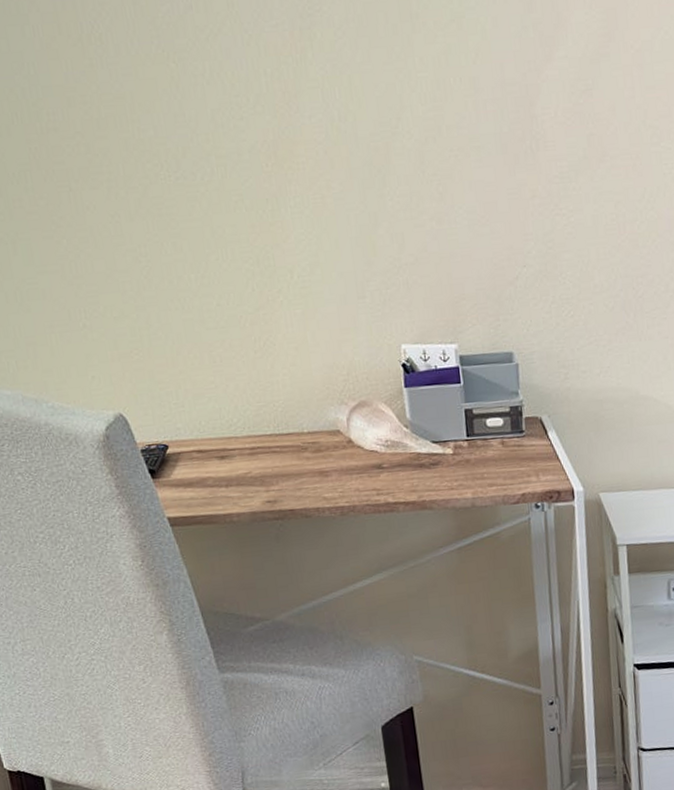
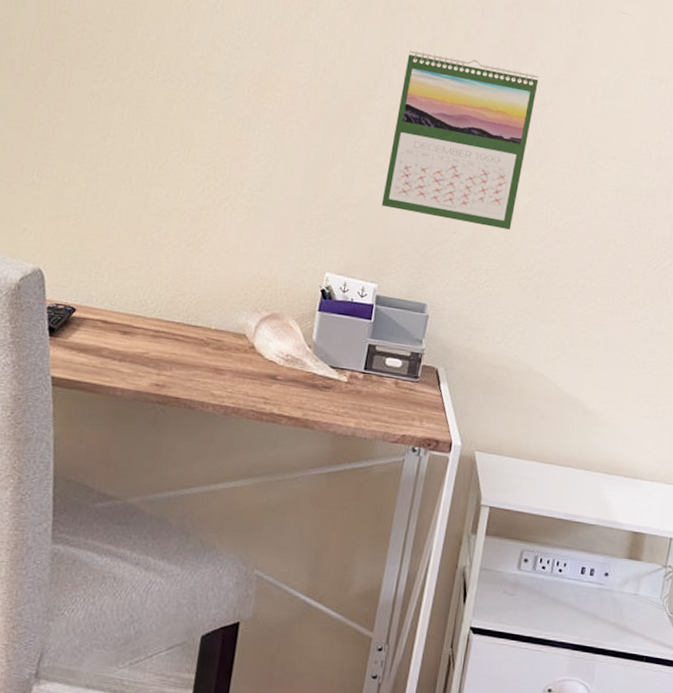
calendar: none [424,57,583,257] -> present [381,50,539,230]

